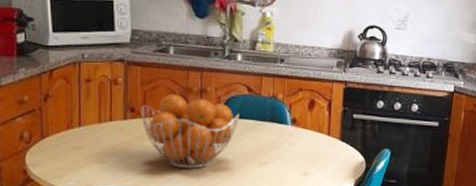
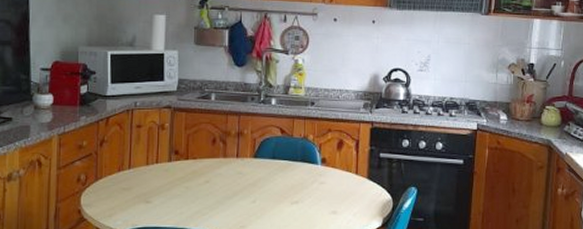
fruit basket: present [140,93,240,169] -> none [183,136,274,208]

